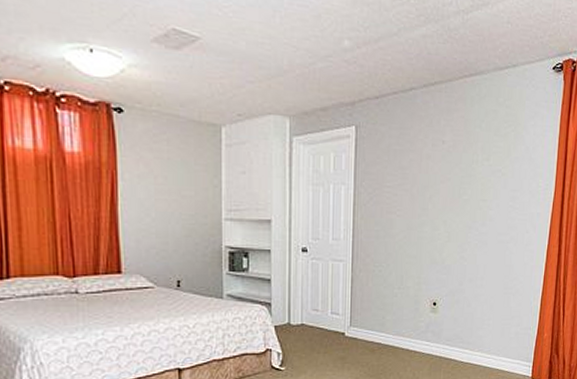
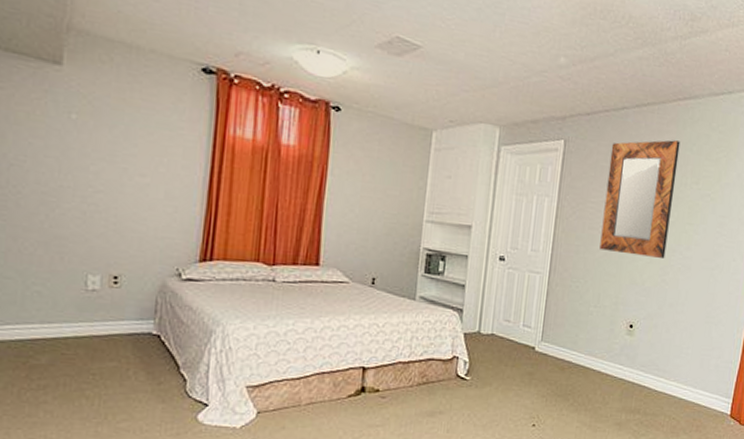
home mirror: none [399,118,469,236] -> present [599,140,681,258]

